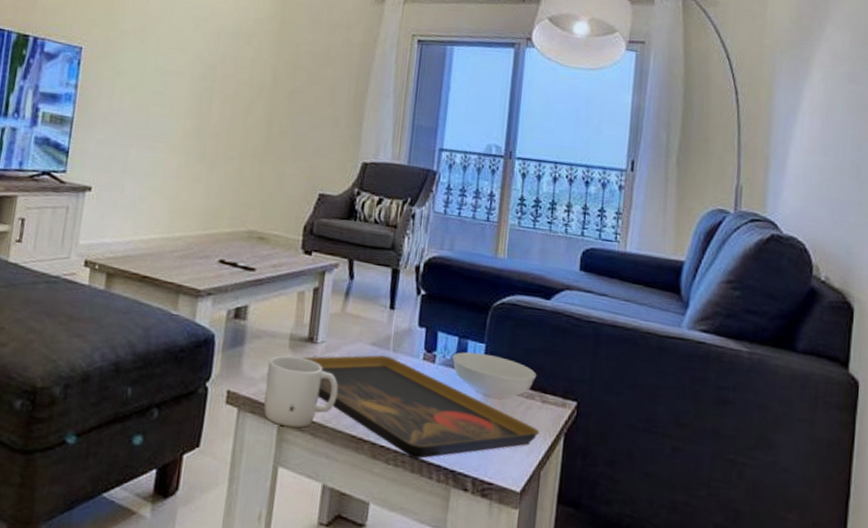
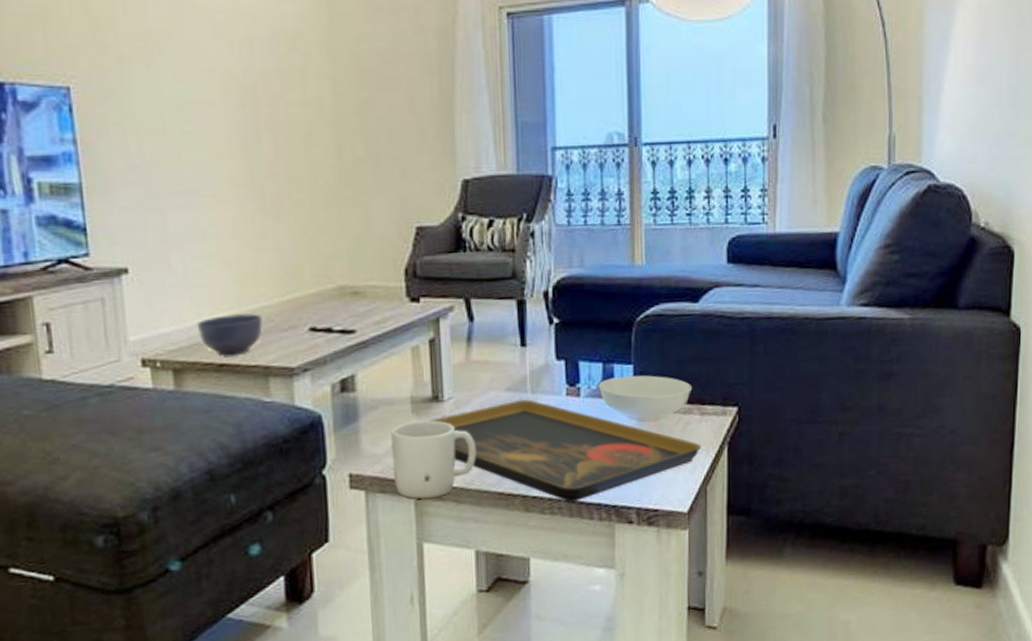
bowl: none [132,237,184,271] -> present [196,313,263,355]

